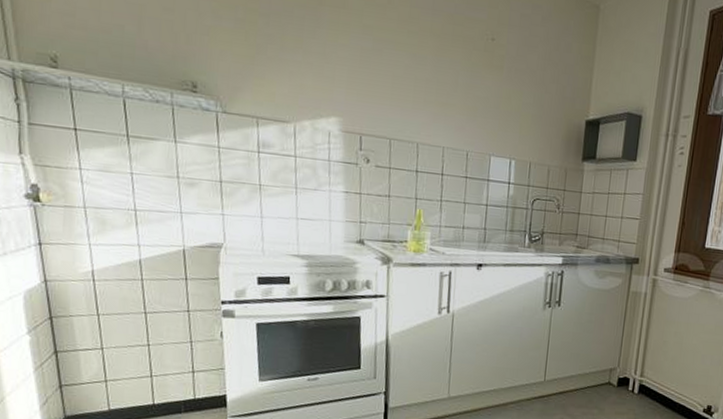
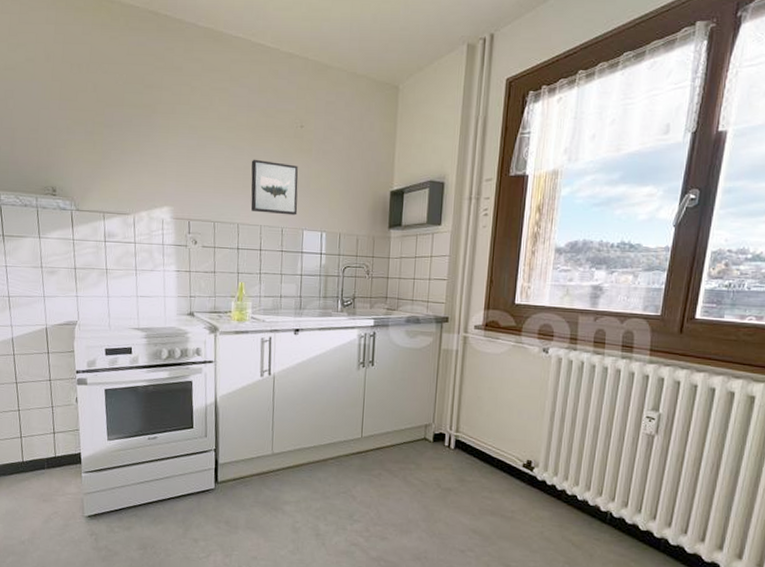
wall art: none [432,71,487,139] -> present [250,159,299,216]

